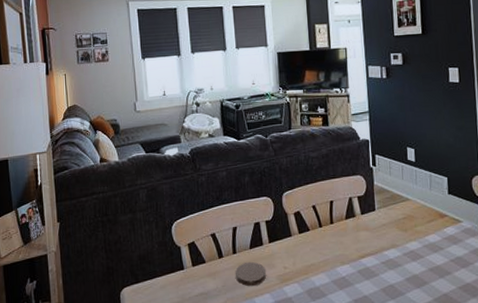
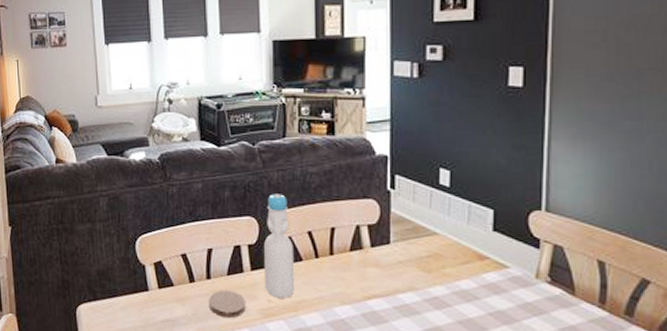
bottle: none [278,176,305,264] -> present [263,194,295,298]

